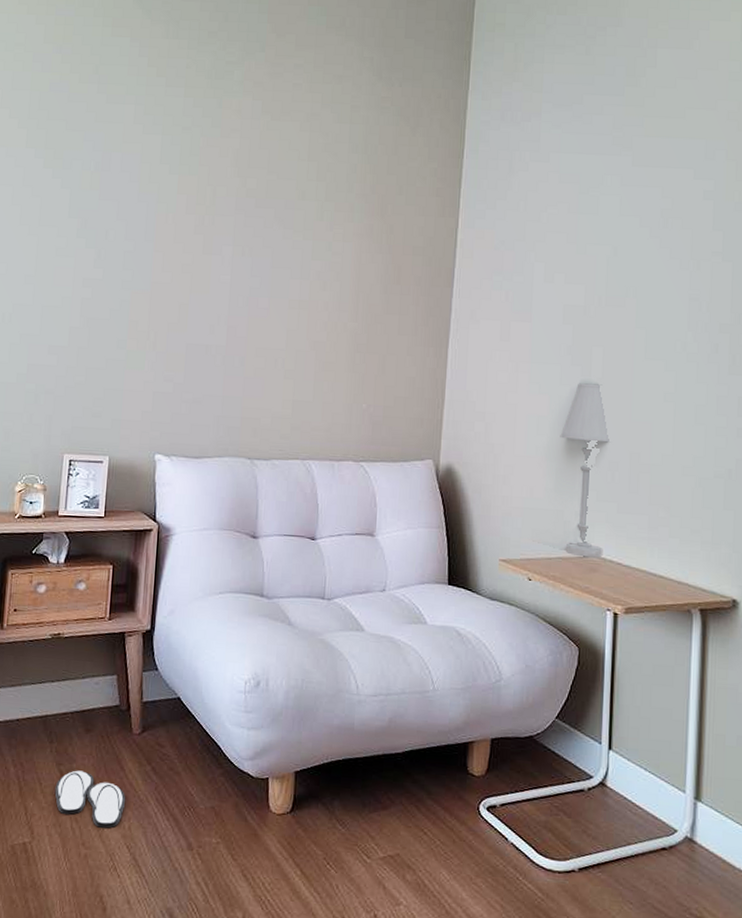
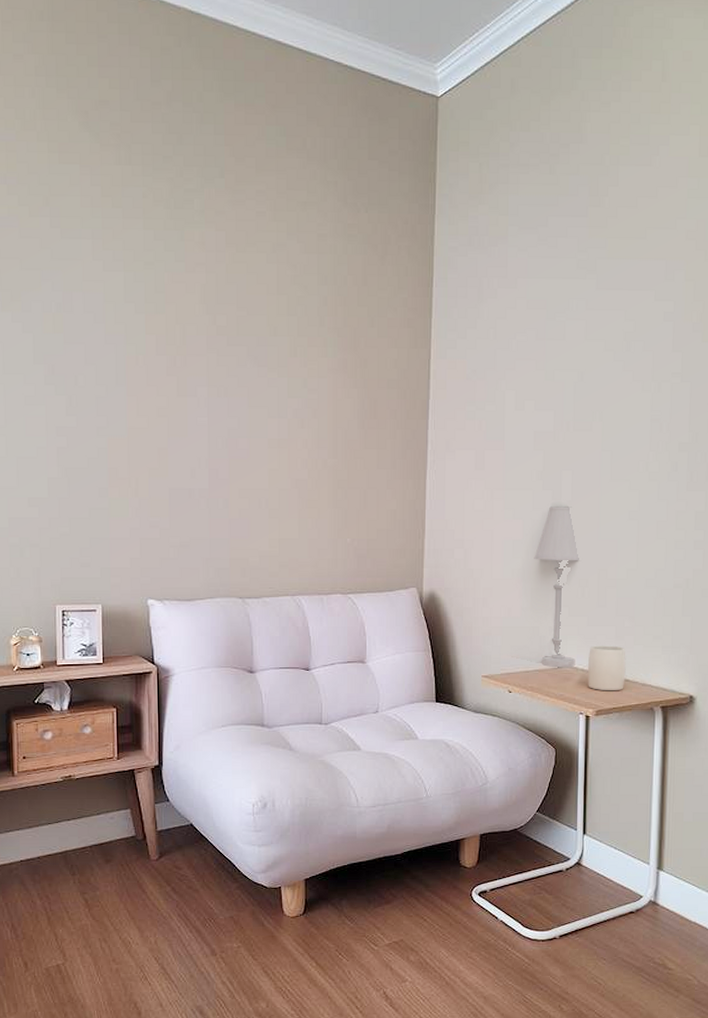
slippers: present [55,770,126,828] -> none [81,897,150,945]
mug: none [616,535,660,588] -> present [587,645,626,691]

